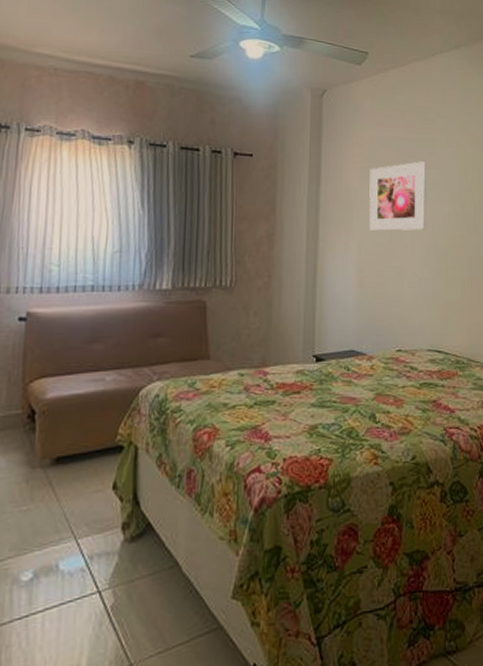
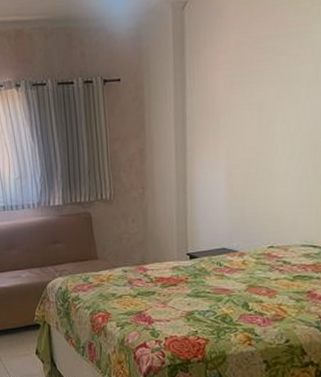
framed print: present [369,161,426,231] -> none [236,57,300,136]

